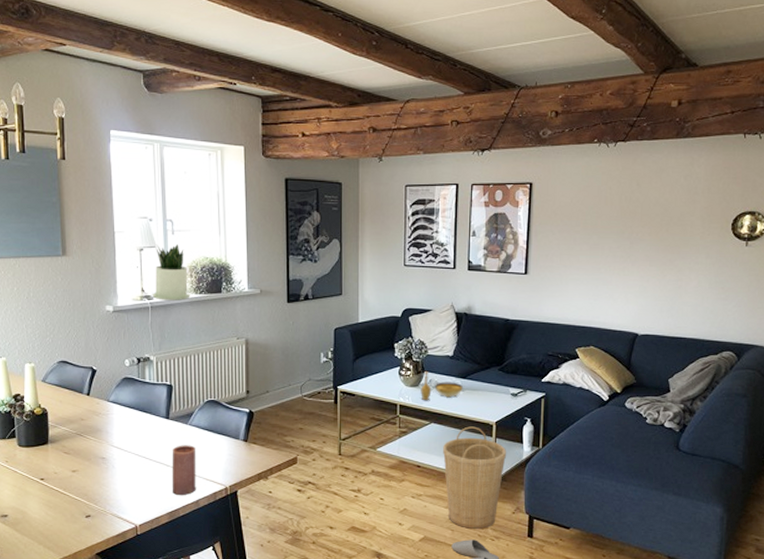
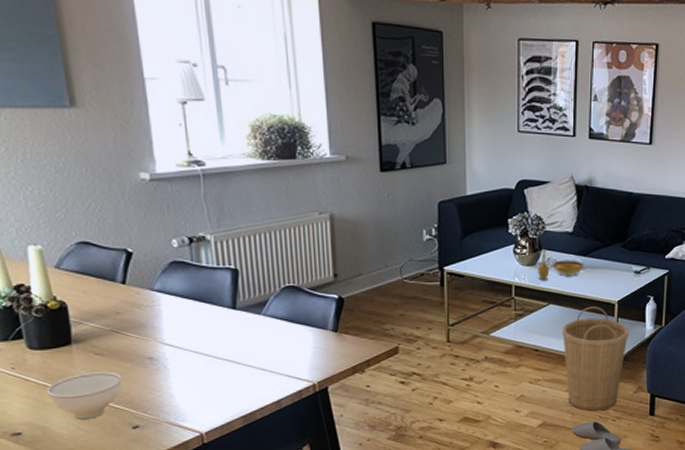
bowl: none [27,467,82,507] -> present [46,371,123,419]
planter: present [152,244,190,301] -> none [203,96,255,167]
candle: present [172,445,196,495] -> none [242,338,277,396]

